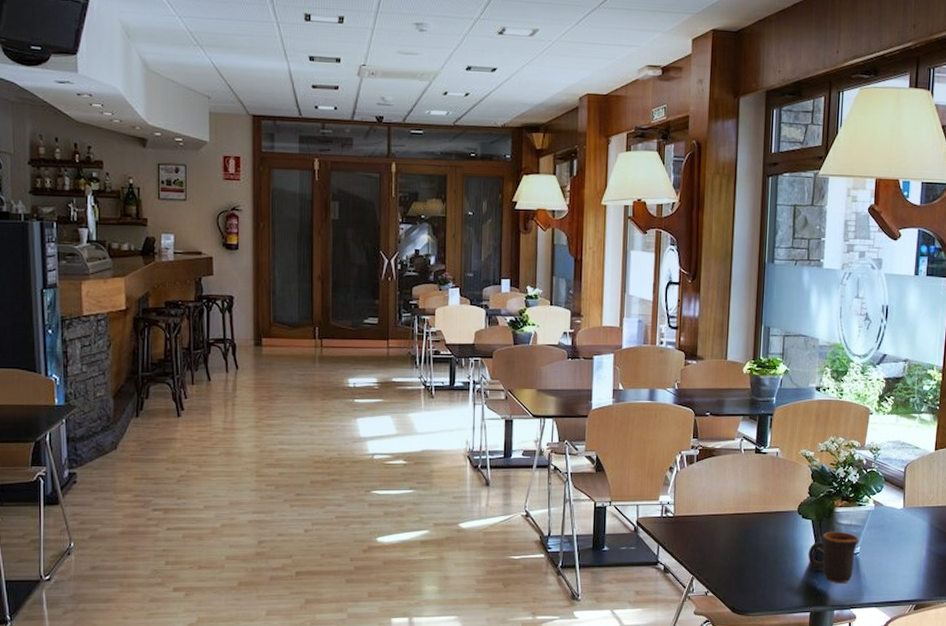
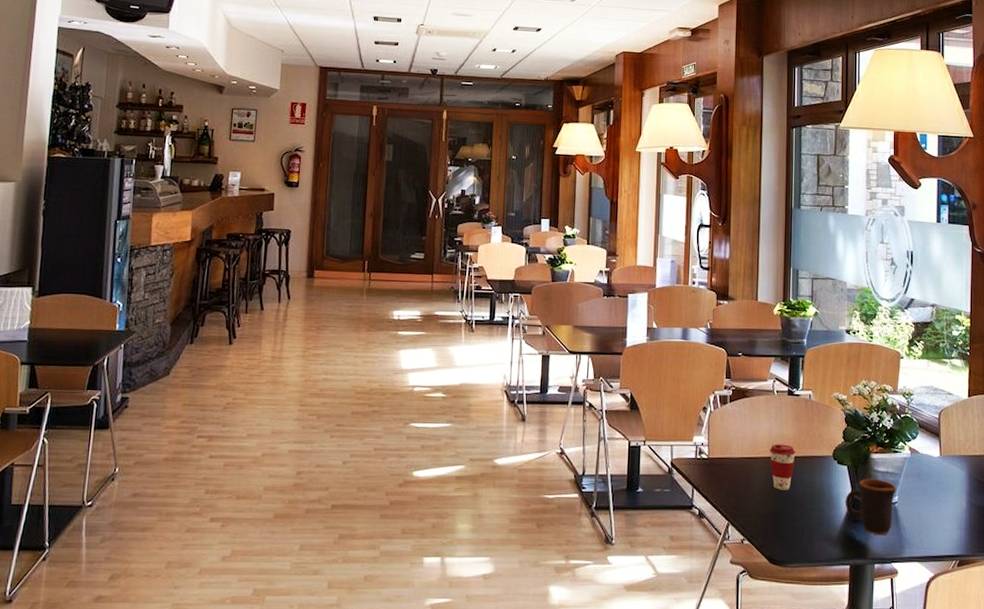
coffee cup: none [735,501,761,545] -> present [770,444,796,490]

